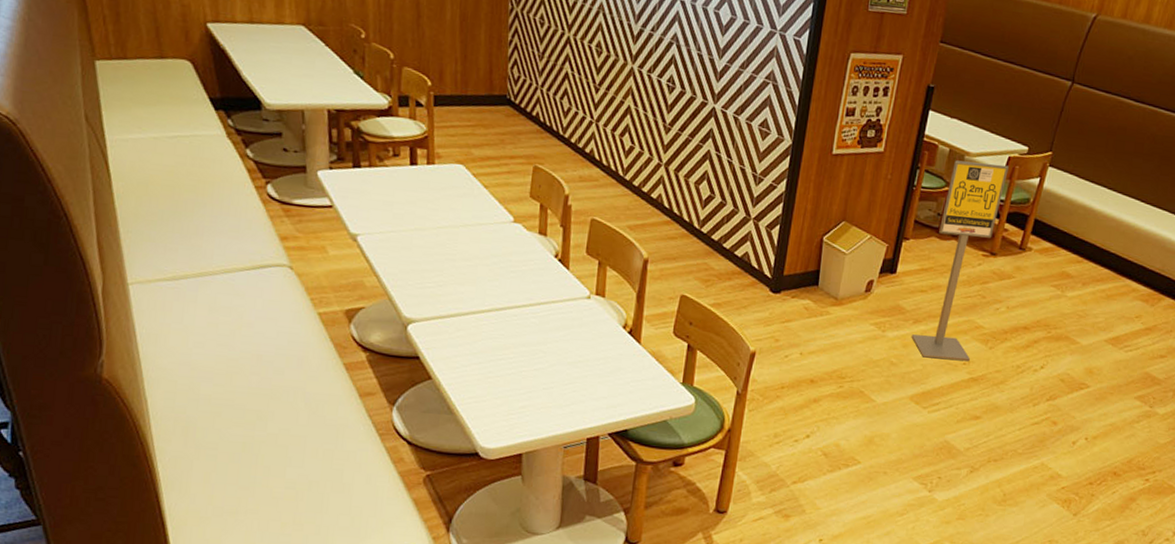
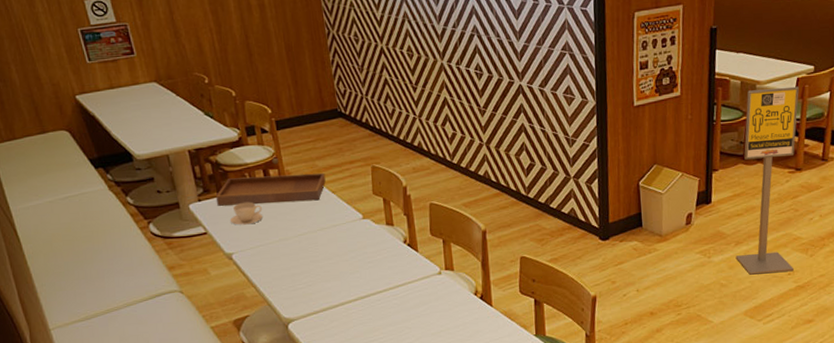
tray: none [349,136,480,193] -> present [215,157,326,206]
teacup: none [361,179,401,206] -> present [230,201,263,225]

